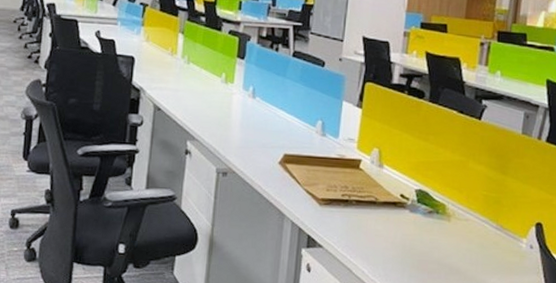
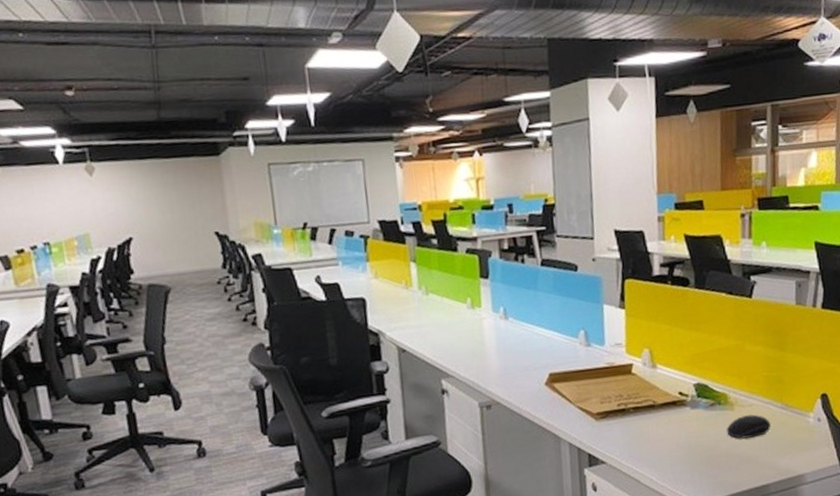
computer mouse: none [441,228,484,251] -> present [726,414,771,439]

